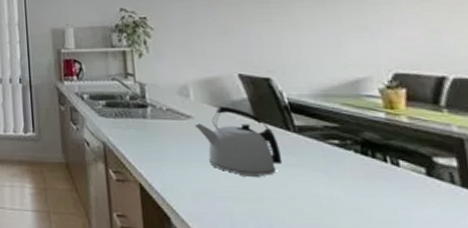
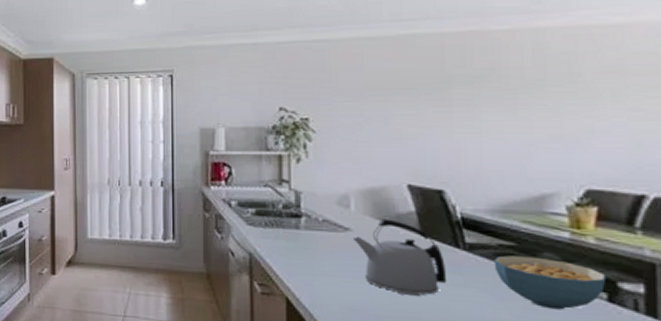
cereal bowl: none [321,136,423,185] -> present [494,255,607,310]

